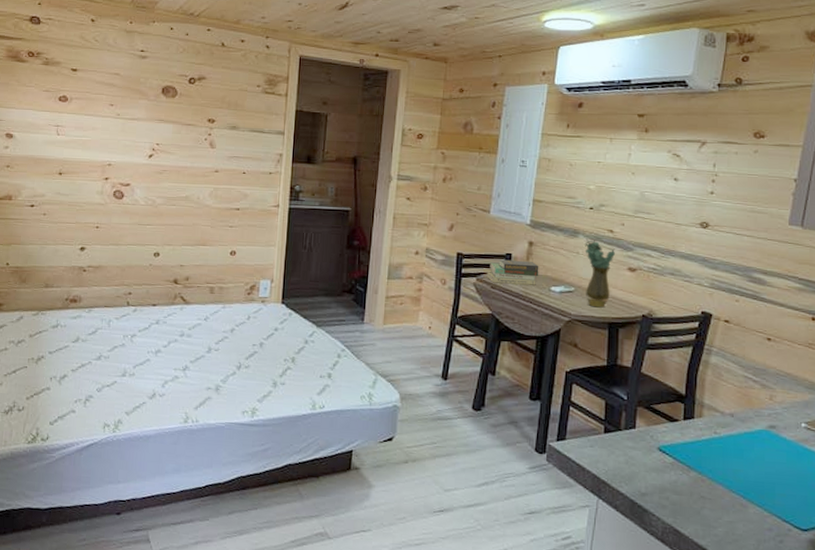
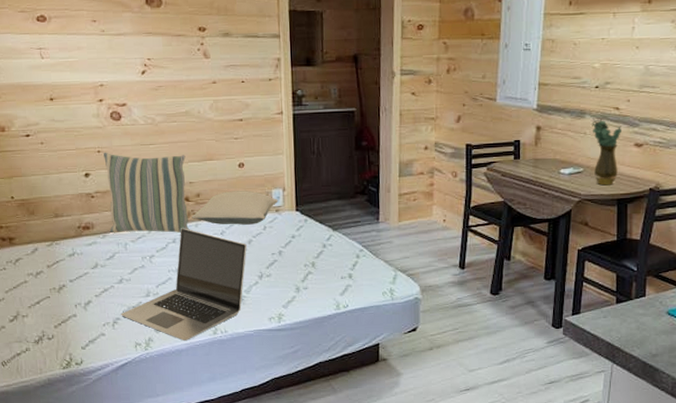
laptop: none [94,310,229,428] -> present [121,228,247,342]
pillow: none [96,228,180,315] -> present [104,152,190,234]
pillow: none [178,277,265,313] -> present [191,190,278,225]
books: present [487,259,539,285] -> none [497,145,548,171]

